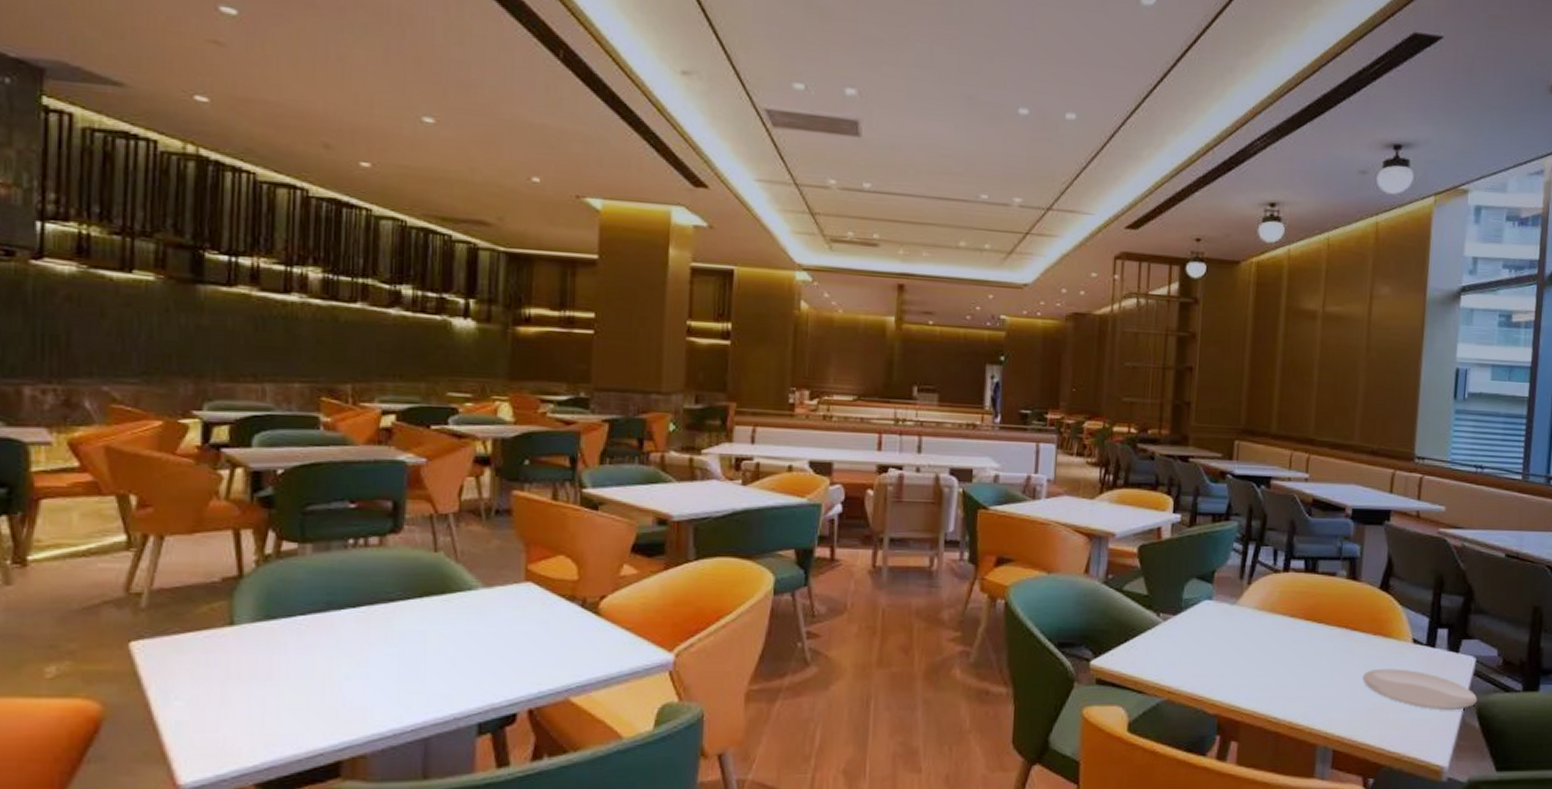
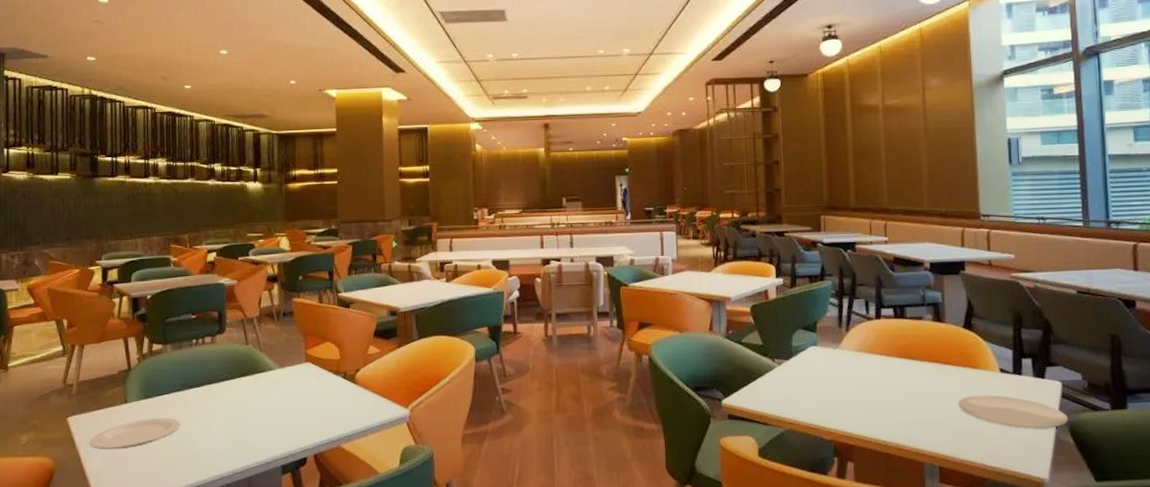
plate: none [165,648,322,692] -> present [89,417,181,450]

